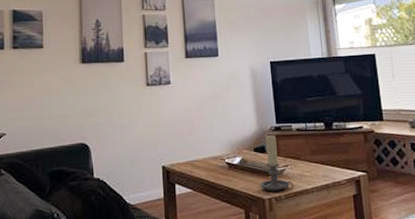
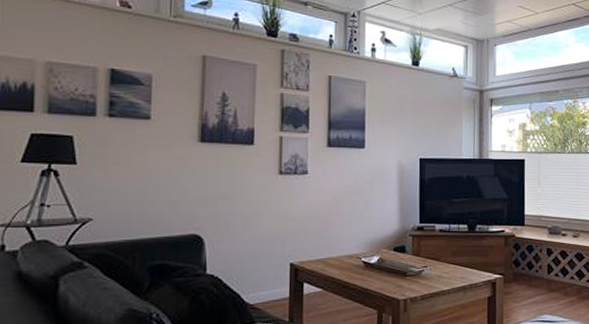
candle holder: present [260,135,294,191] -> none [396,235,431,292]

